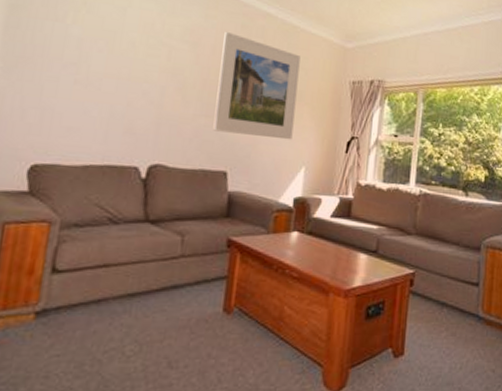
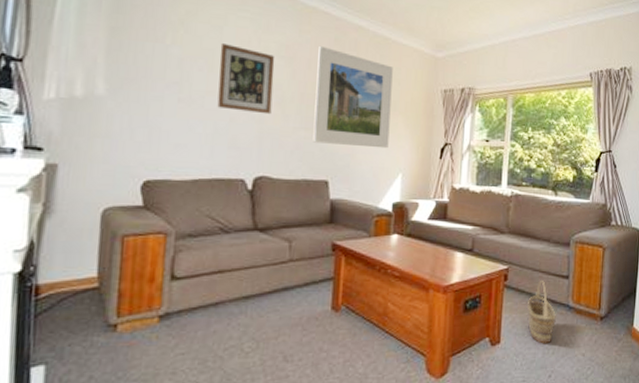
wall art: none [115,24,179,100] -> present [217,42,275,115]
basket: none [433,287,466,358] -> present [526,281,557,344]

